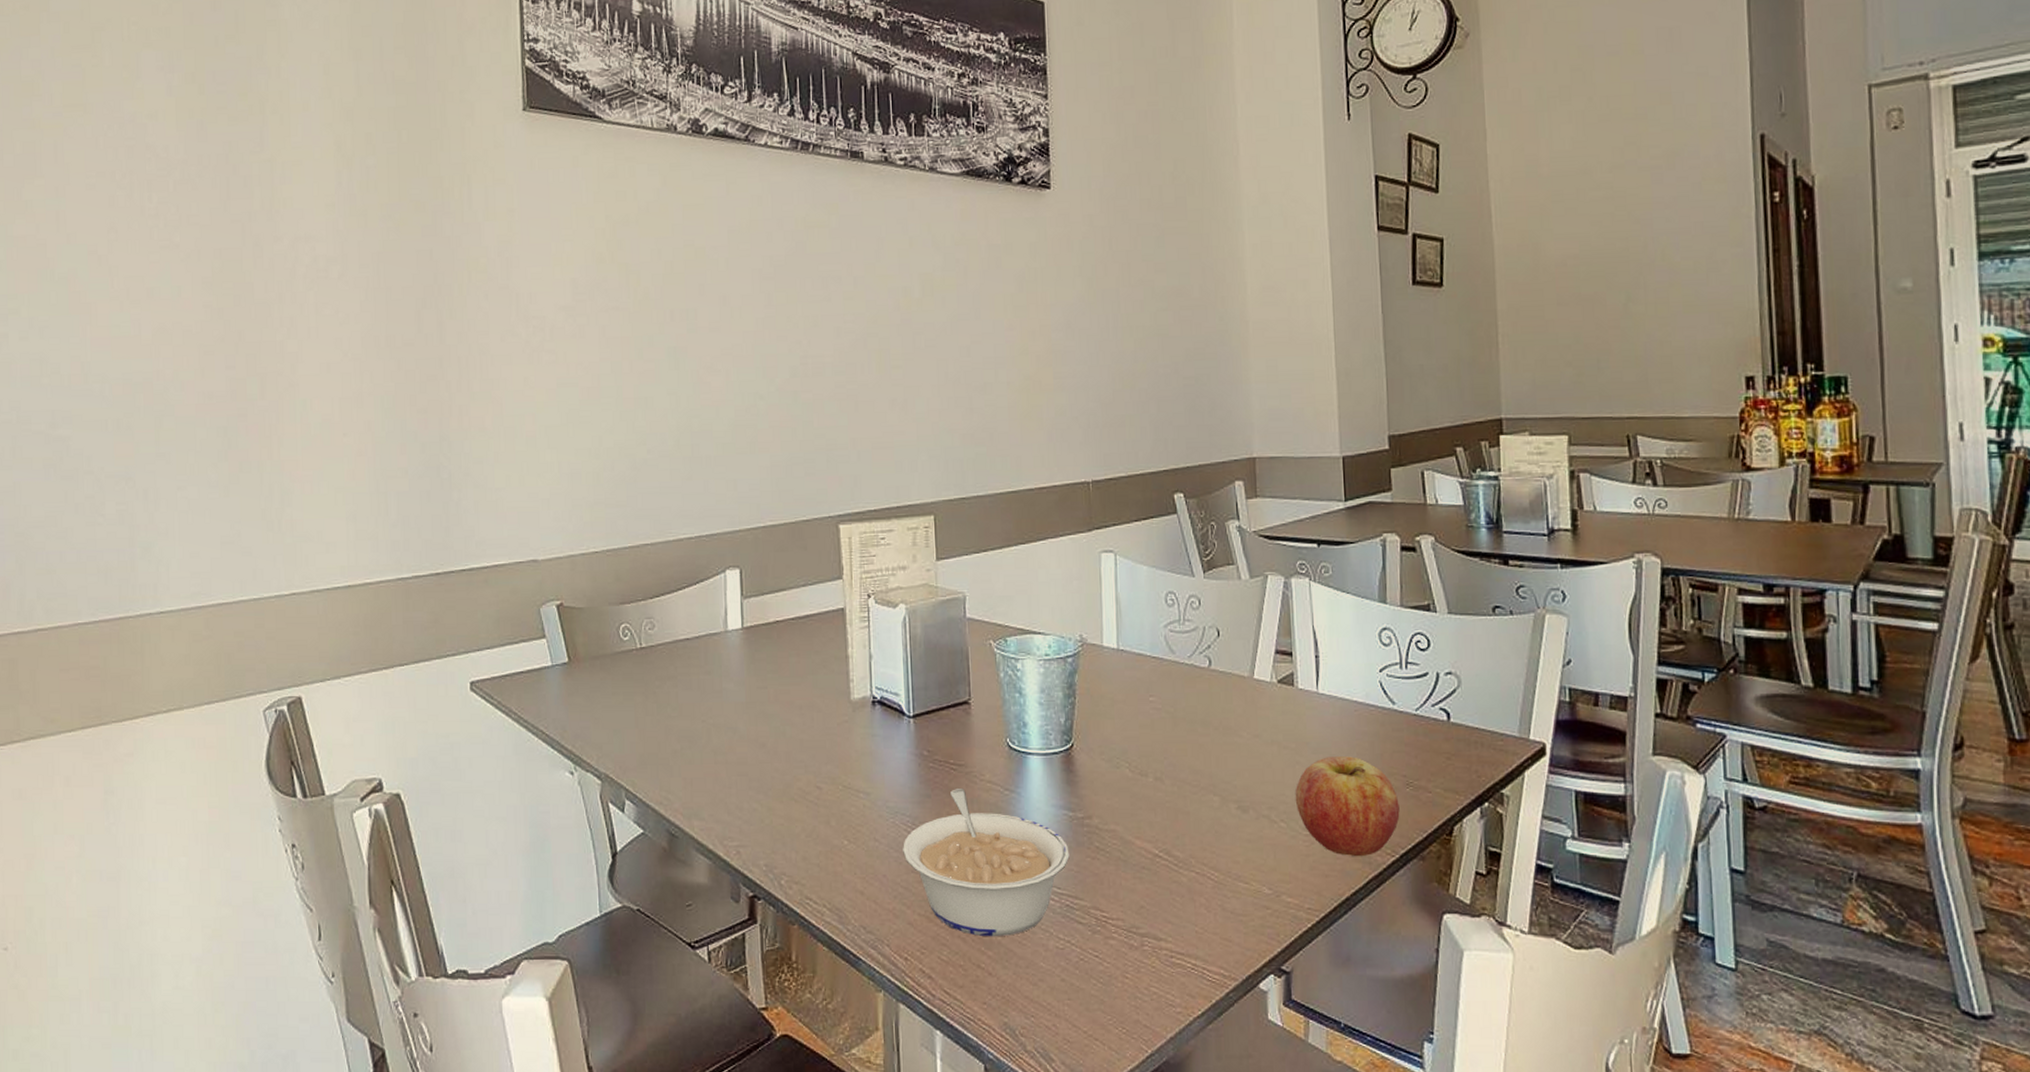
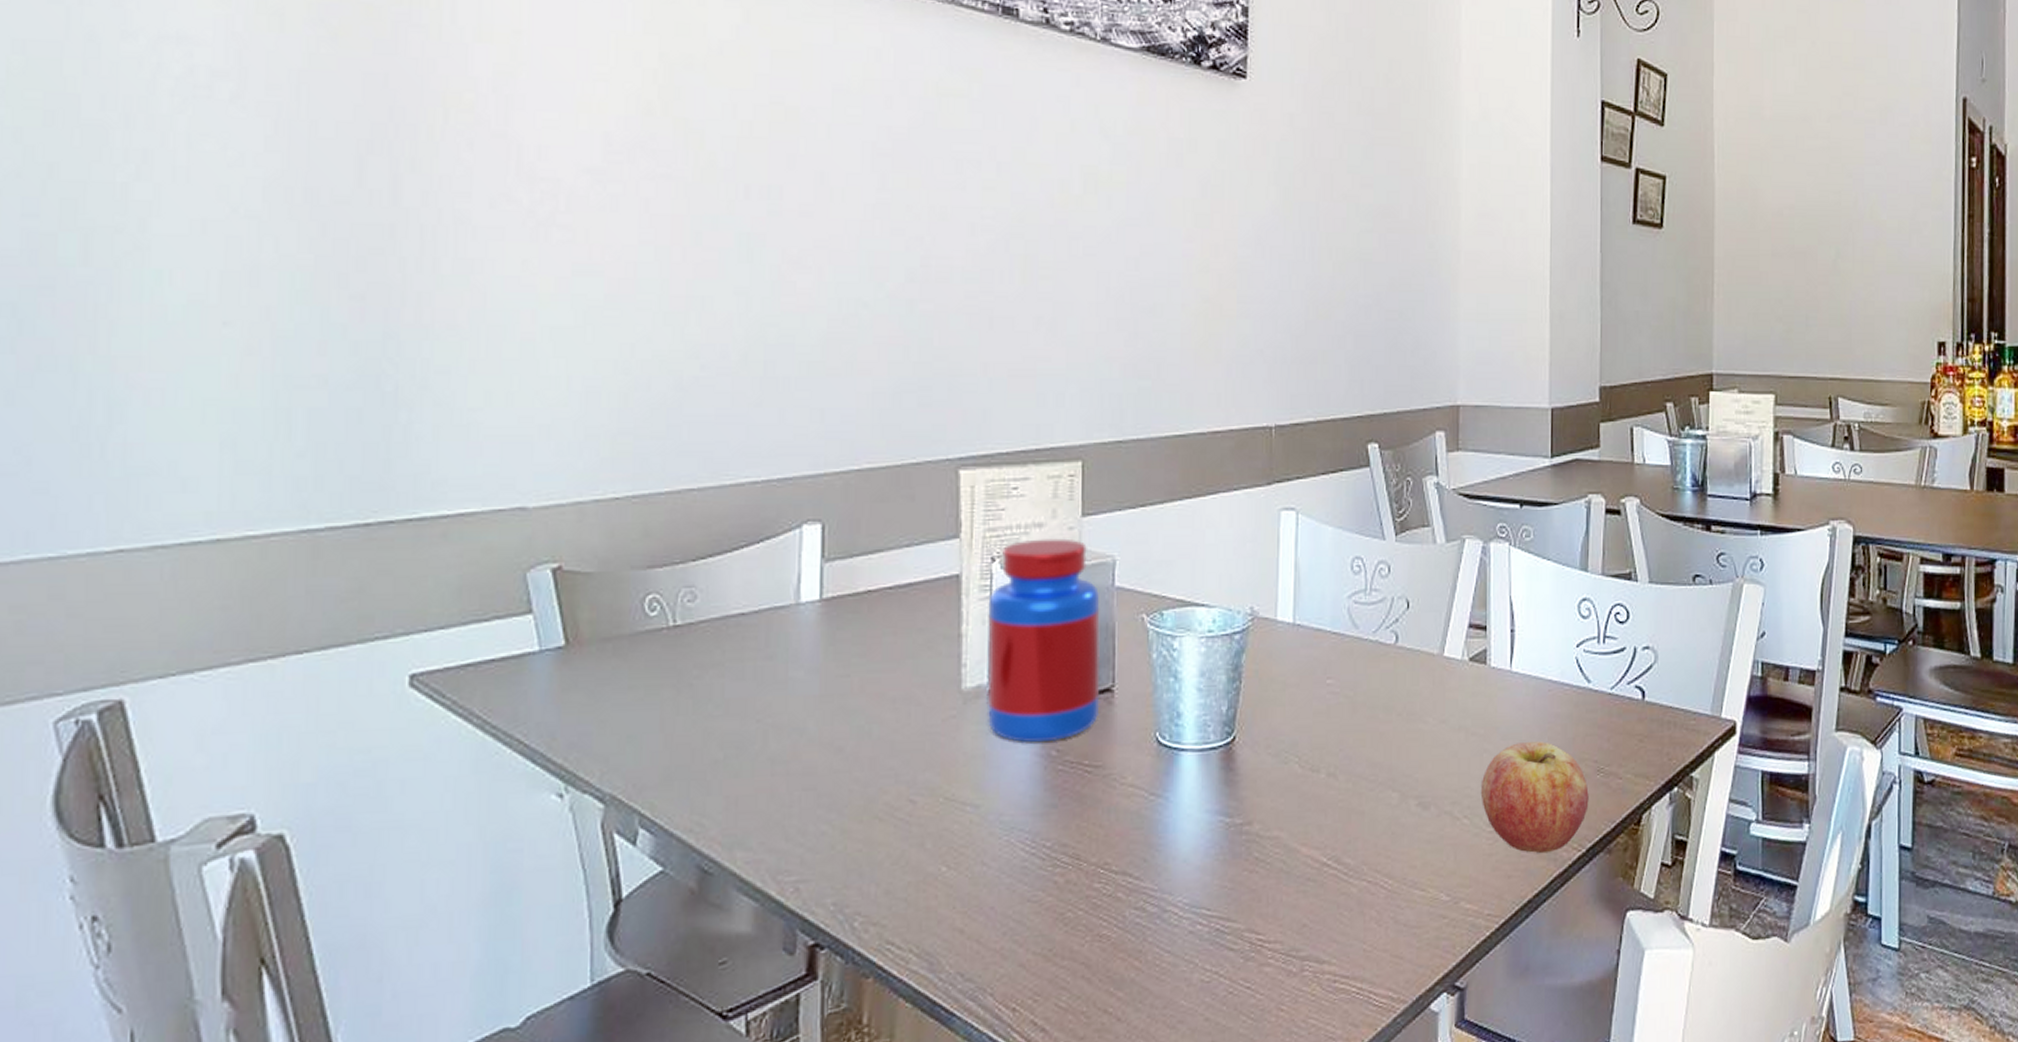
jar: none [867,578,960,744] -> present [986,538,1101,743]
legume: present [903,789,1070,937] -> none [1018,795,1223,975]

